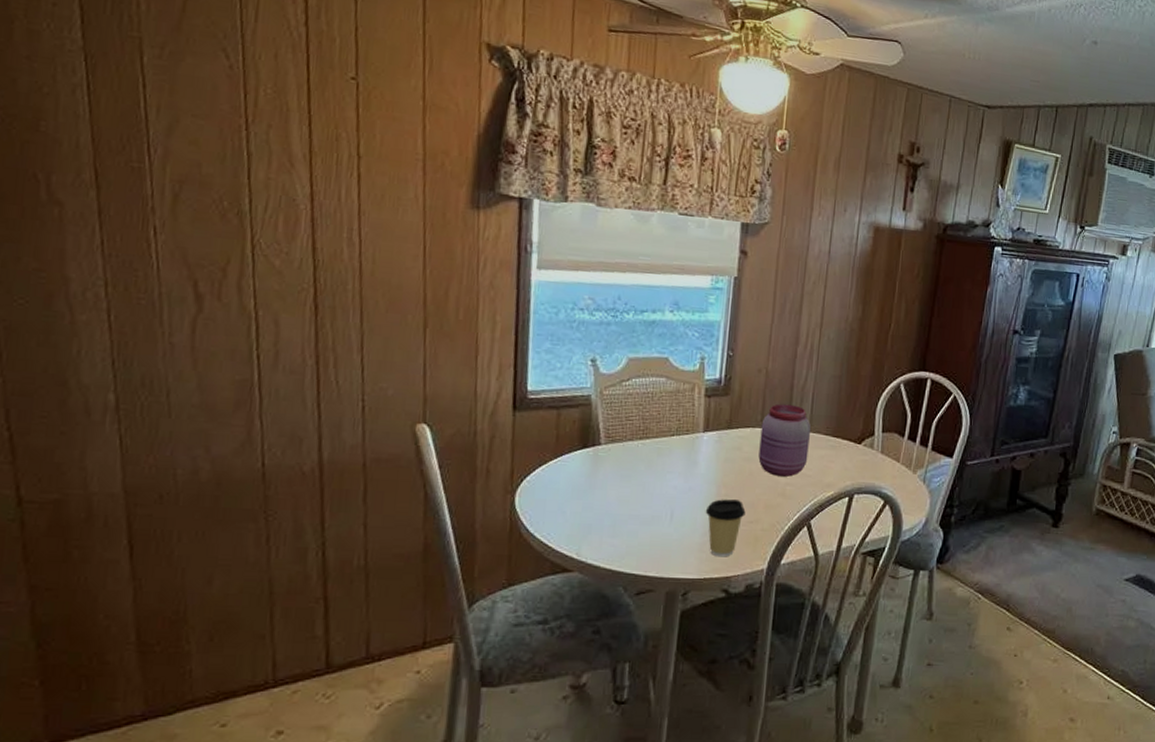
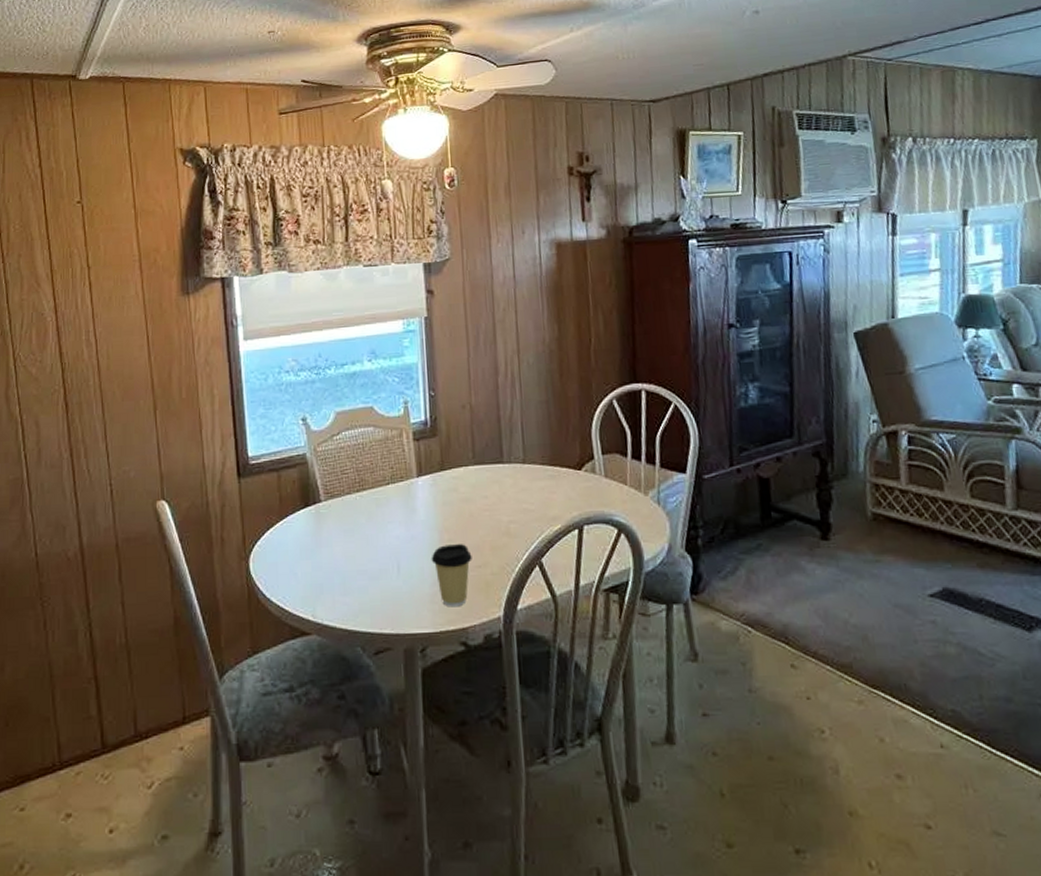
jar: present [758,404,812,477] -> none [474,437,528,515]

